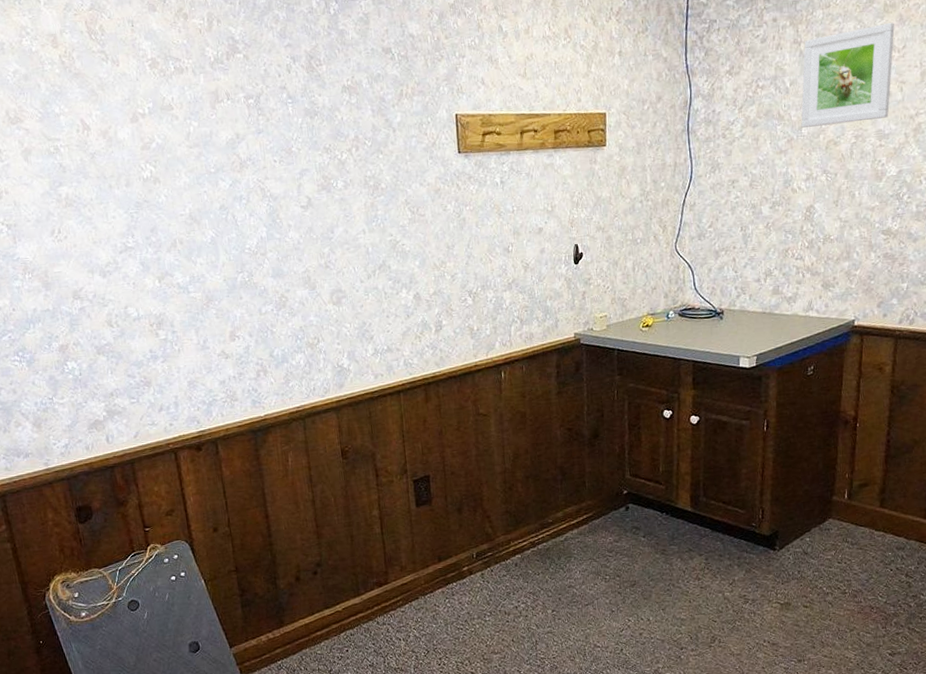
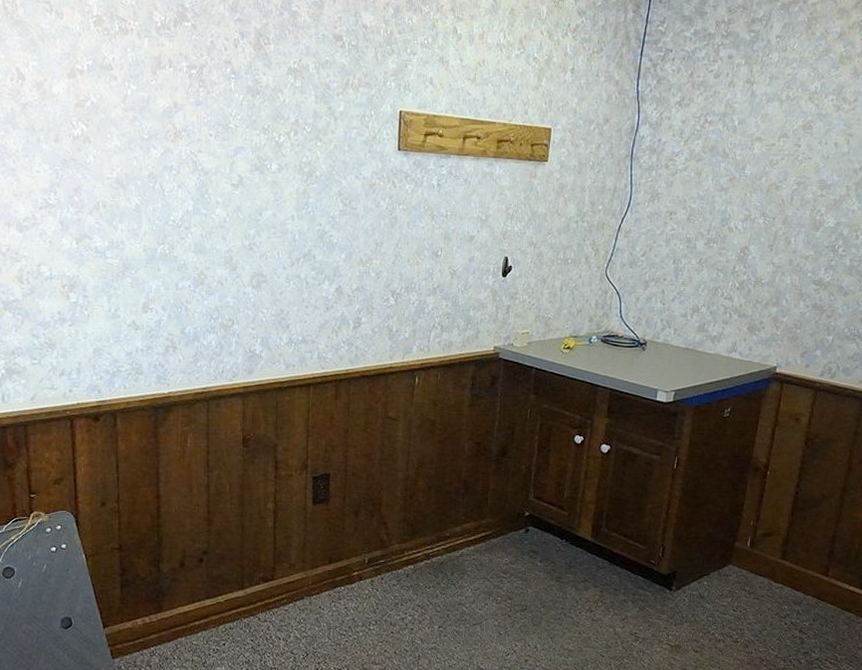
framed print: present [801,23,895,128] -> none [745,74,848,169]

